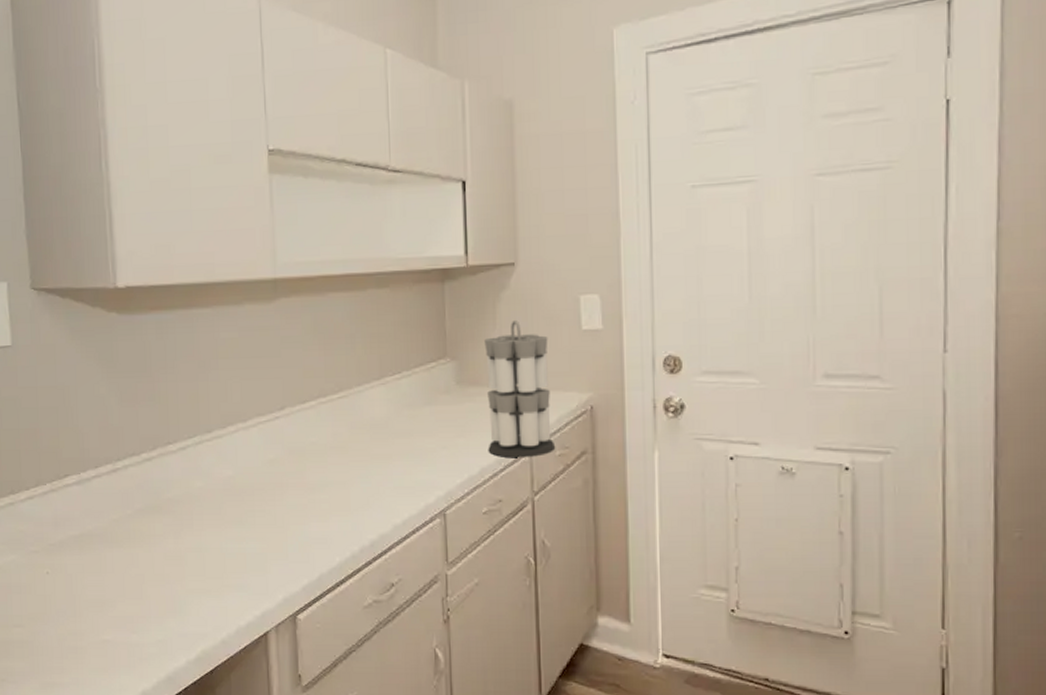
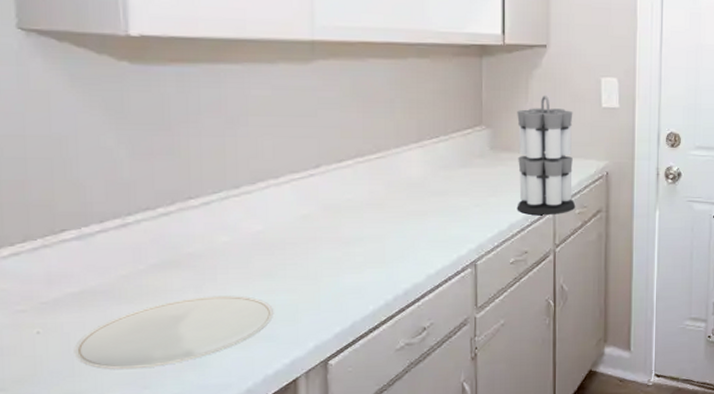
plate: none [75,542,244,613] -> present [74,295,273,370]

